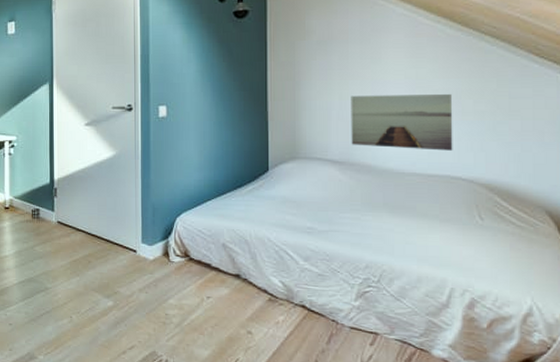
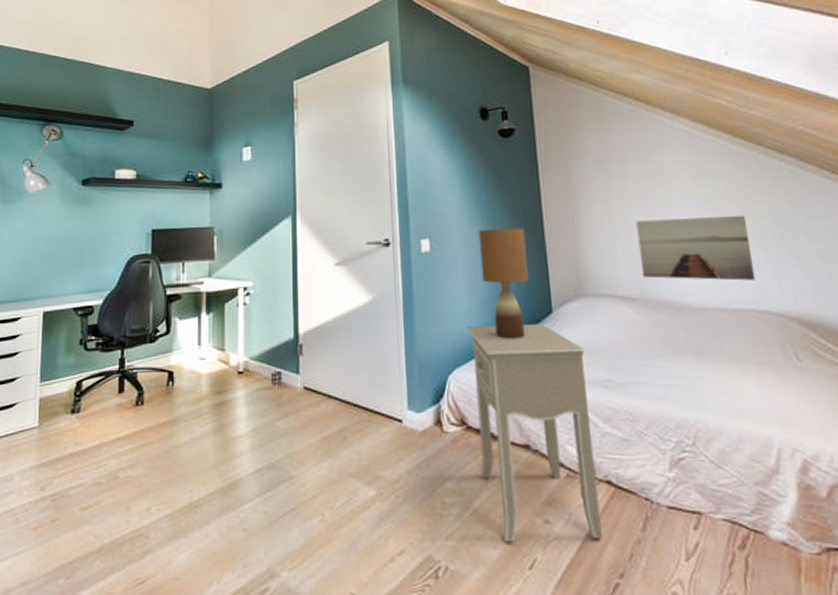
nightstand: none [194,179,294,348] -> present [466,323,602,543]
table lamp: none [209,99,250,191] -> present [478,228,529,339]

